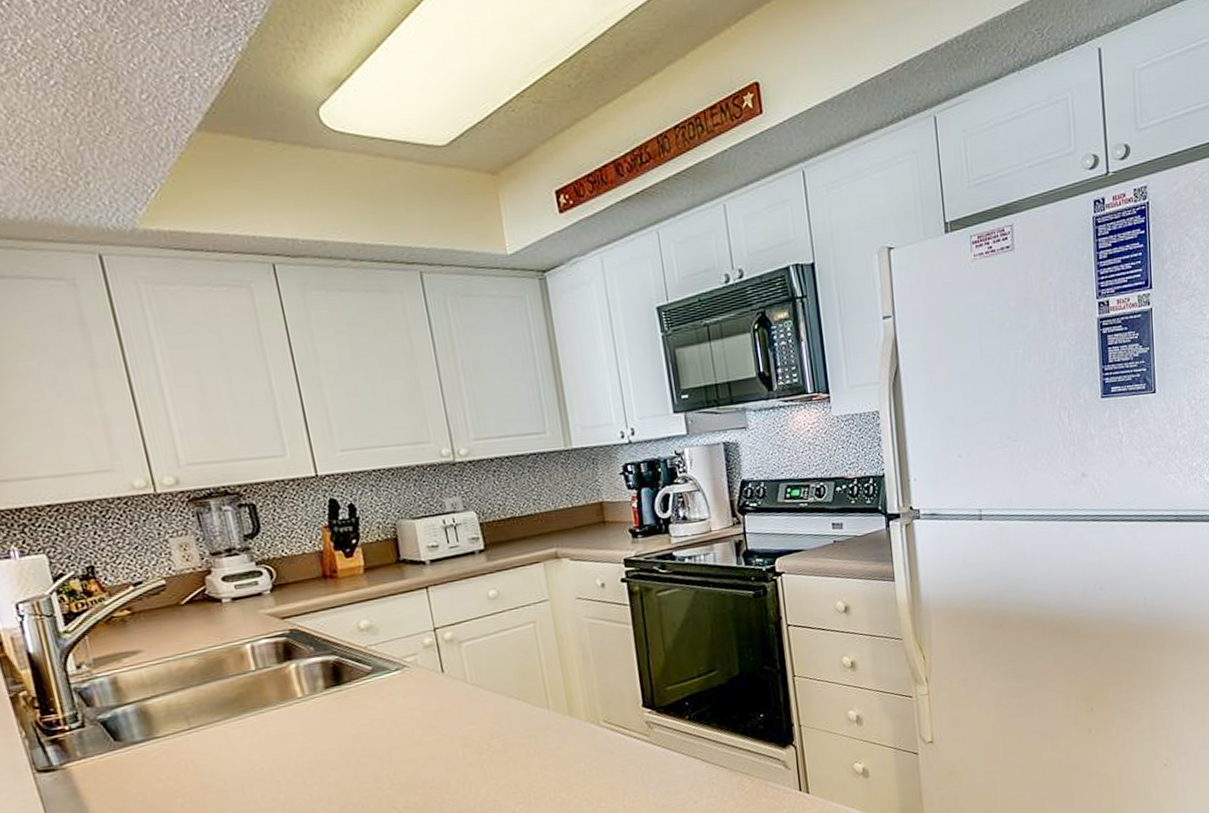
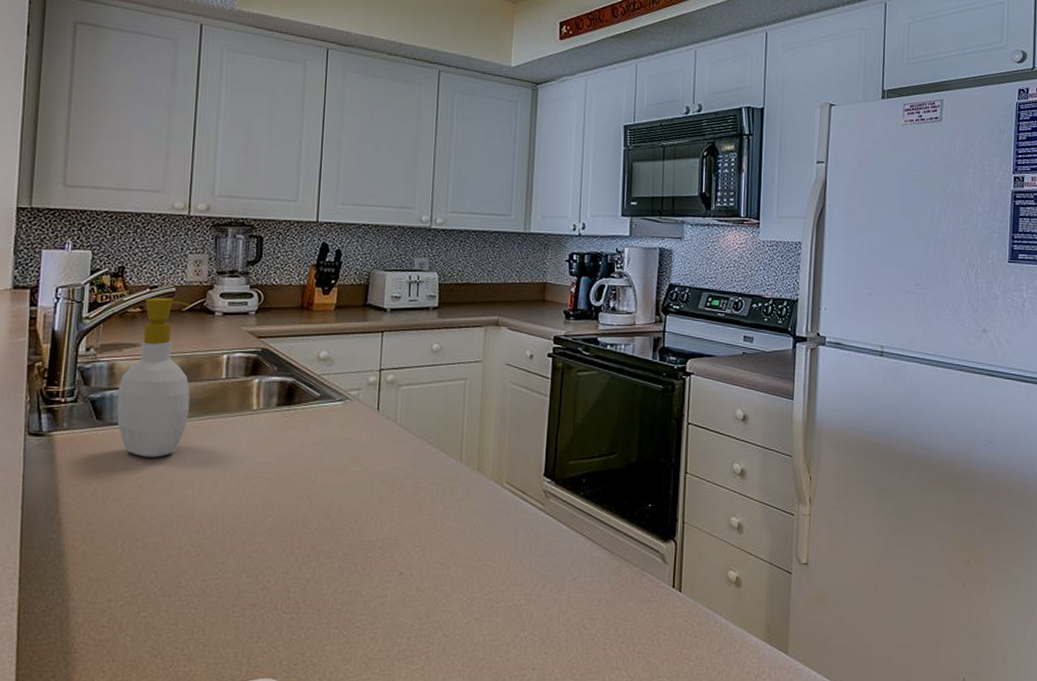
soap bottle: none [129,592,225,771] -> present [116,297,191,458]

